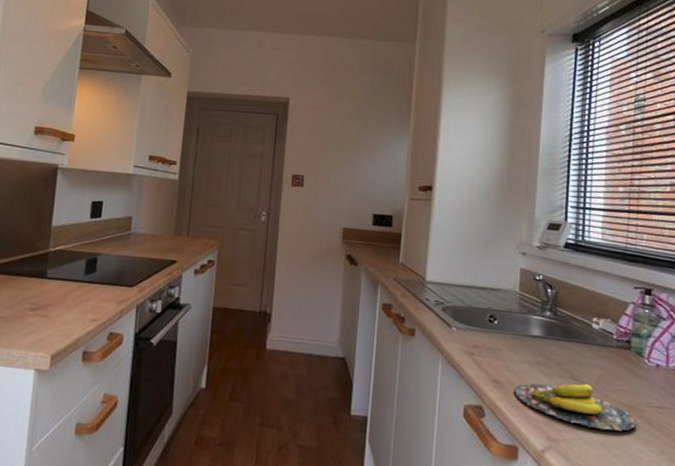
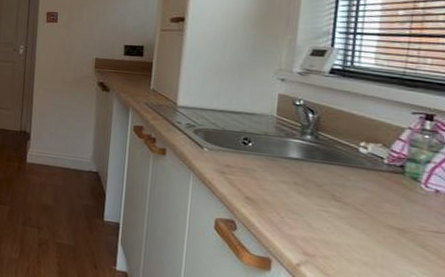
banana: present [514,383,637,431] -> none [269,202,408,252]

